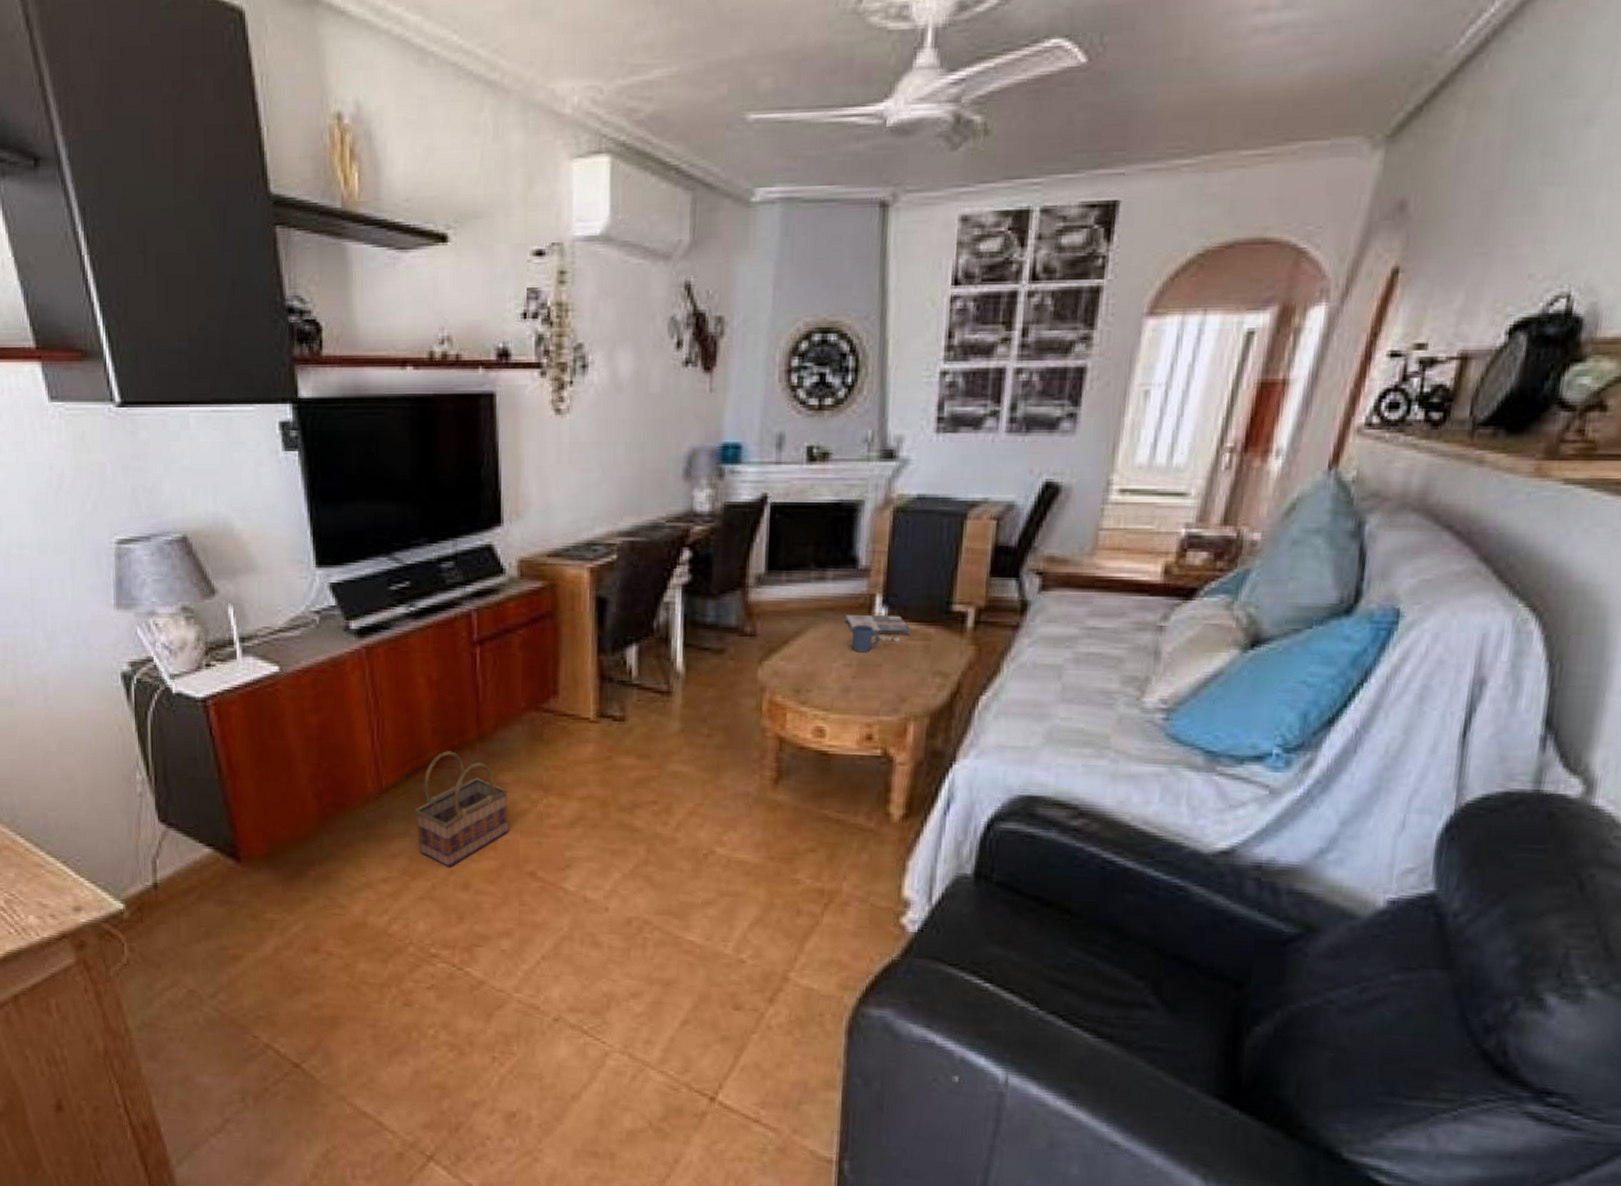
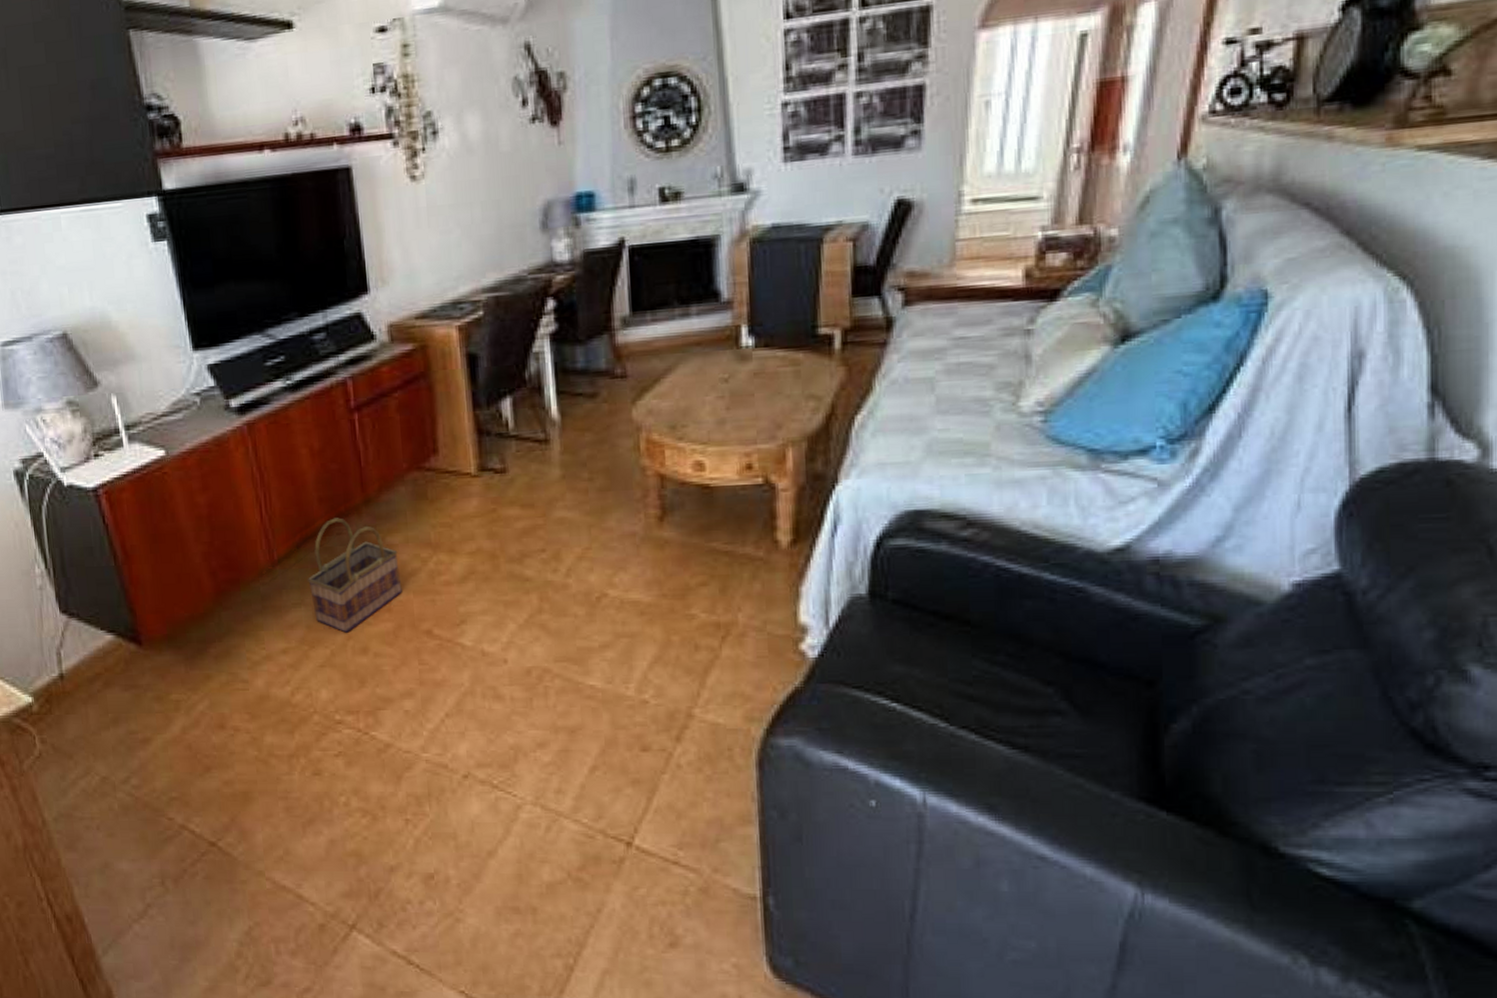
magazine: present [845,615,912,642] -> none [713,344,781,371]
mug: present [852,624,880,653] -> none [722,355,750,384]

